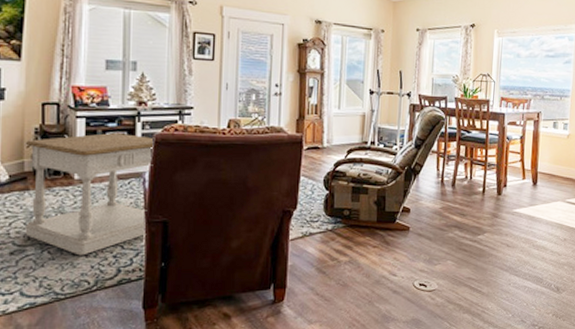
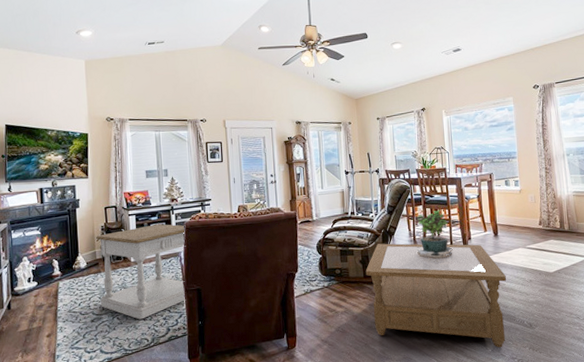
coffee table: none [379,183,539,313] -> present [365,243,506,348]
potted plant: none [442,148,485,210] -> present [416,209,453,262]

